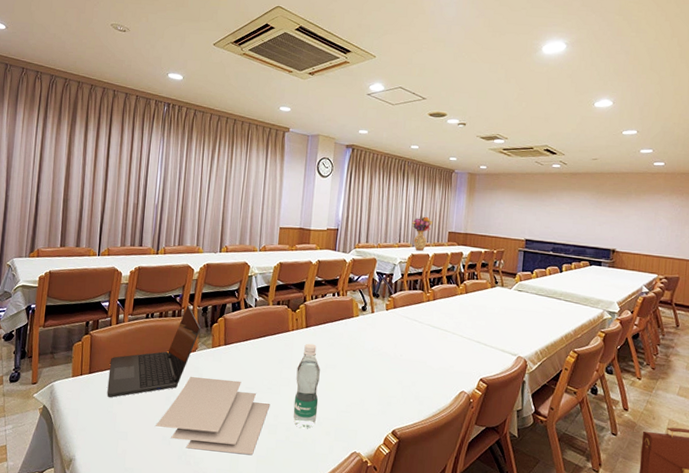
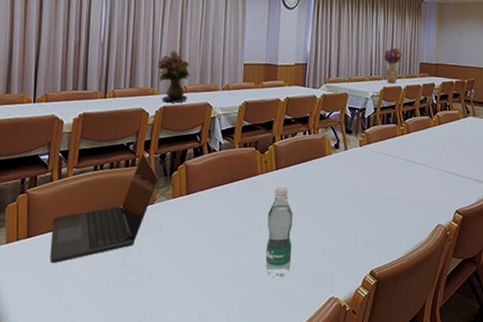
papers: present [156,377,270,455] -> none [110,232,240,312]
bouquet: none [203,213,231,261] -> present [157,50,190,103]

